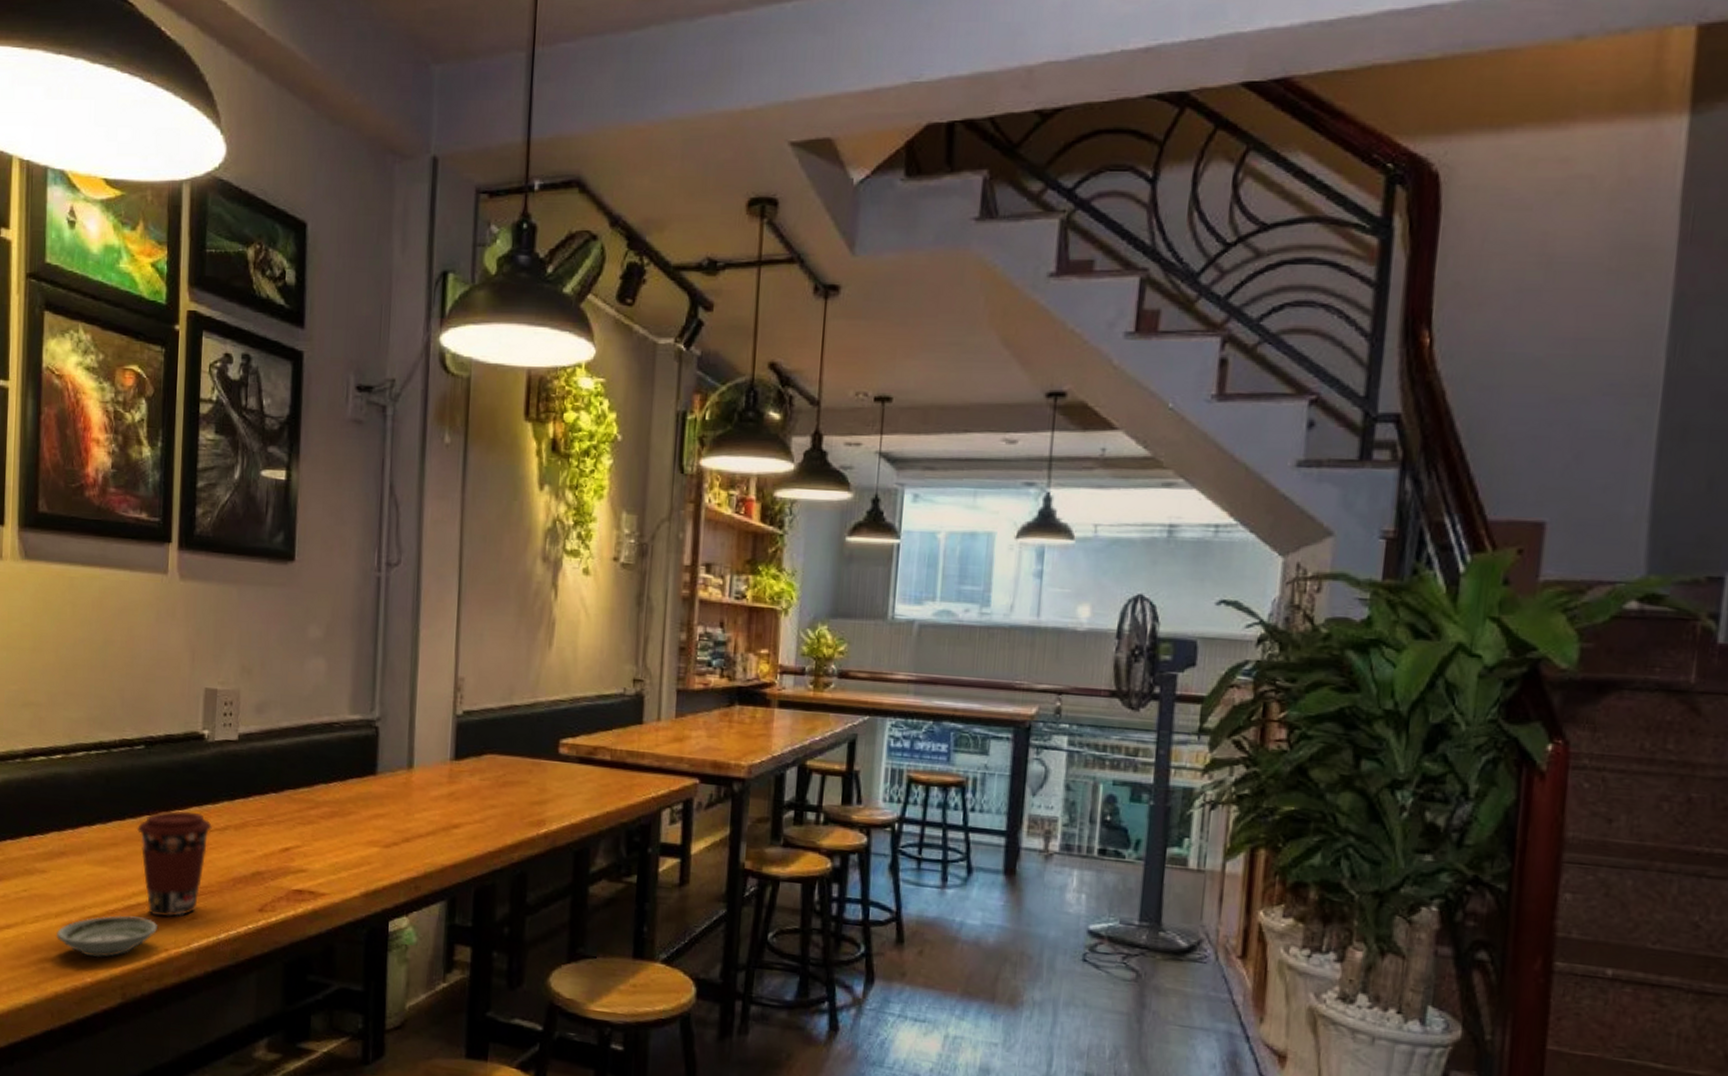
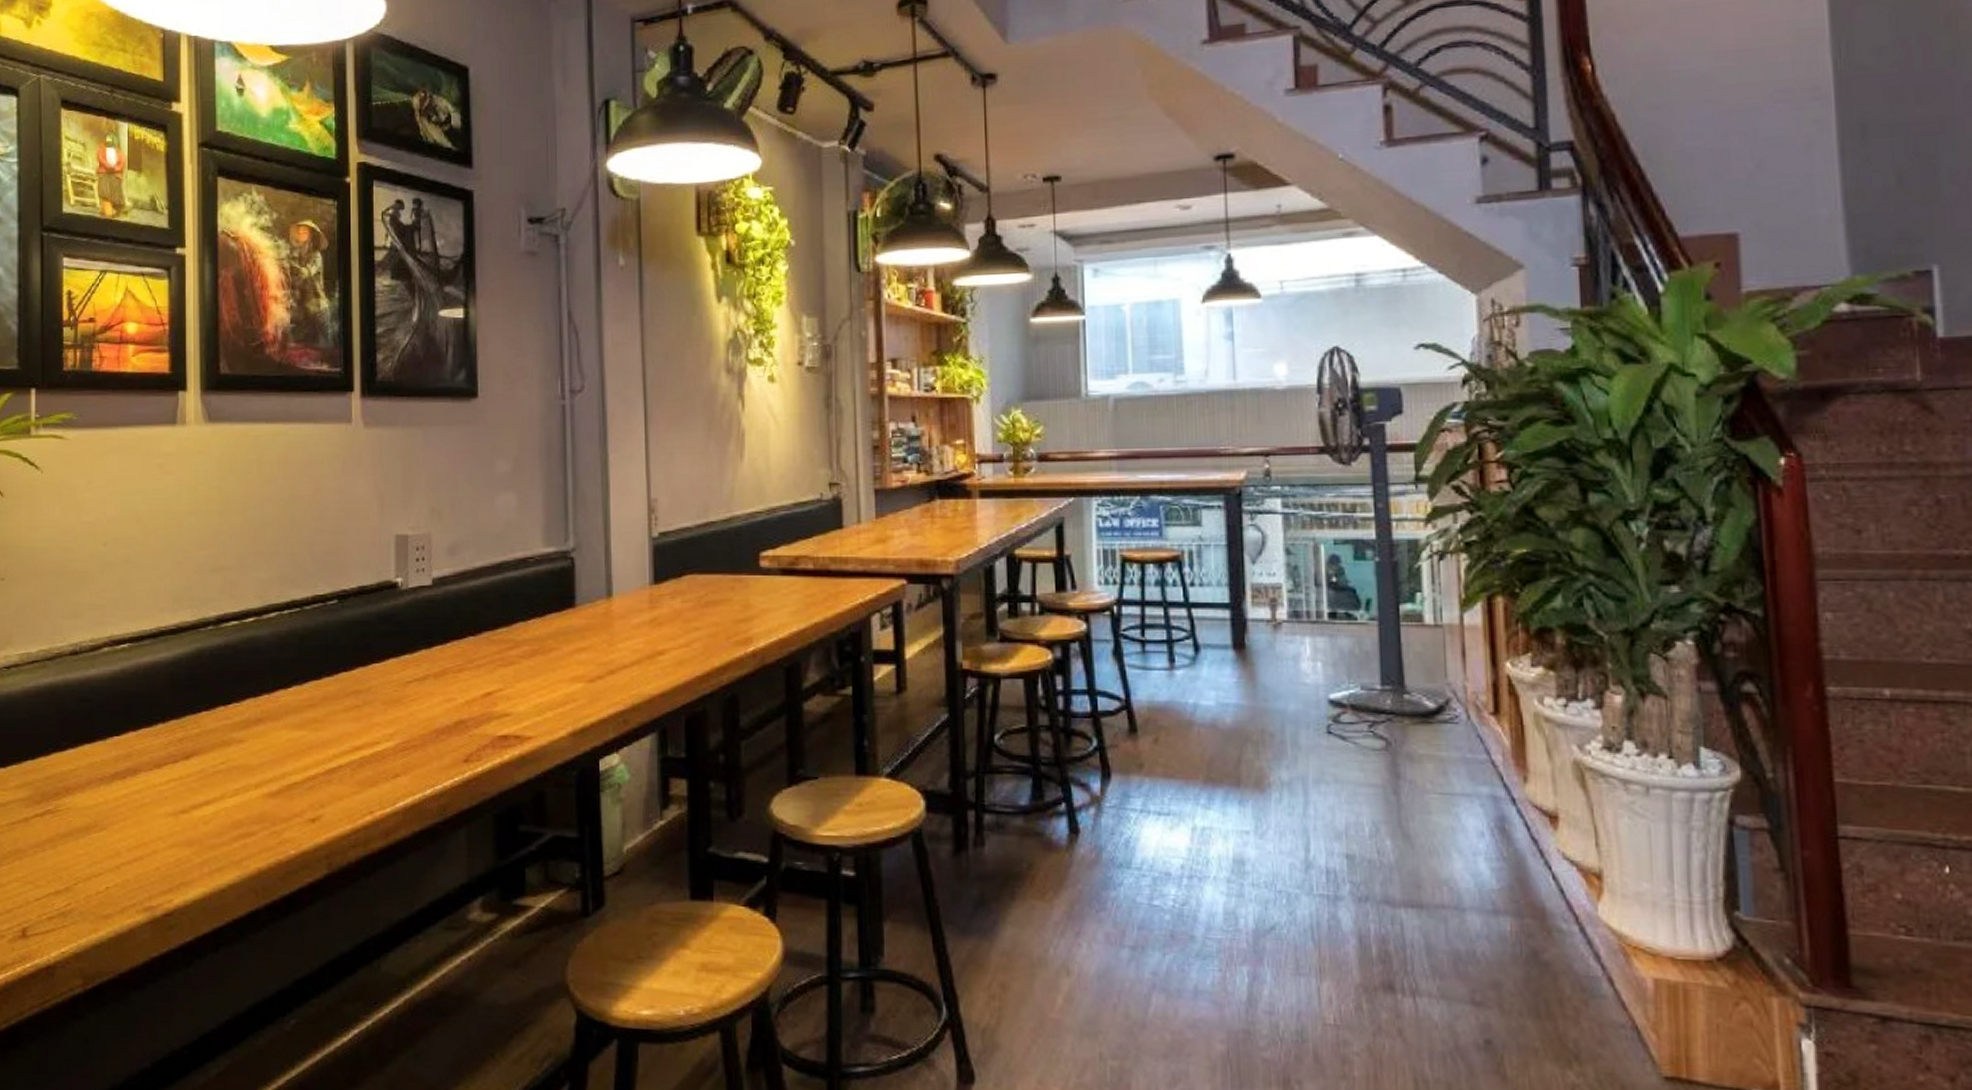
saucer: present [55,915,157,958] -> none [256,779,360,828]
coffee cup: present [136,811,212,918] -> none [334,664,411,778]

